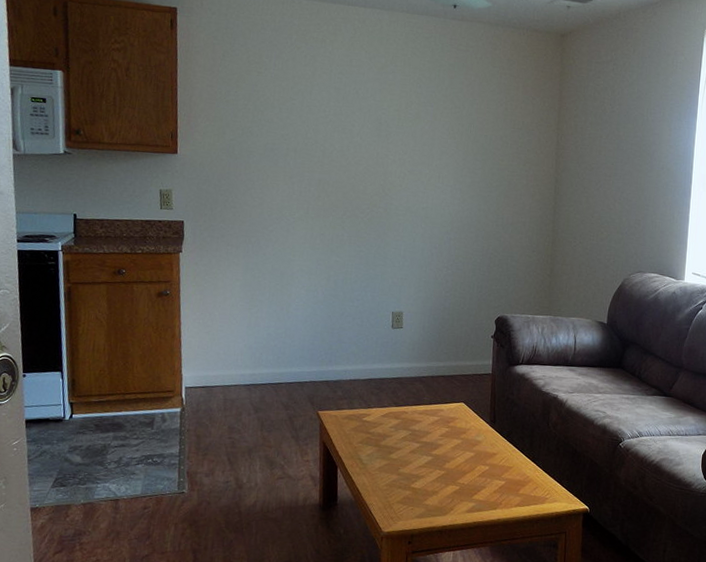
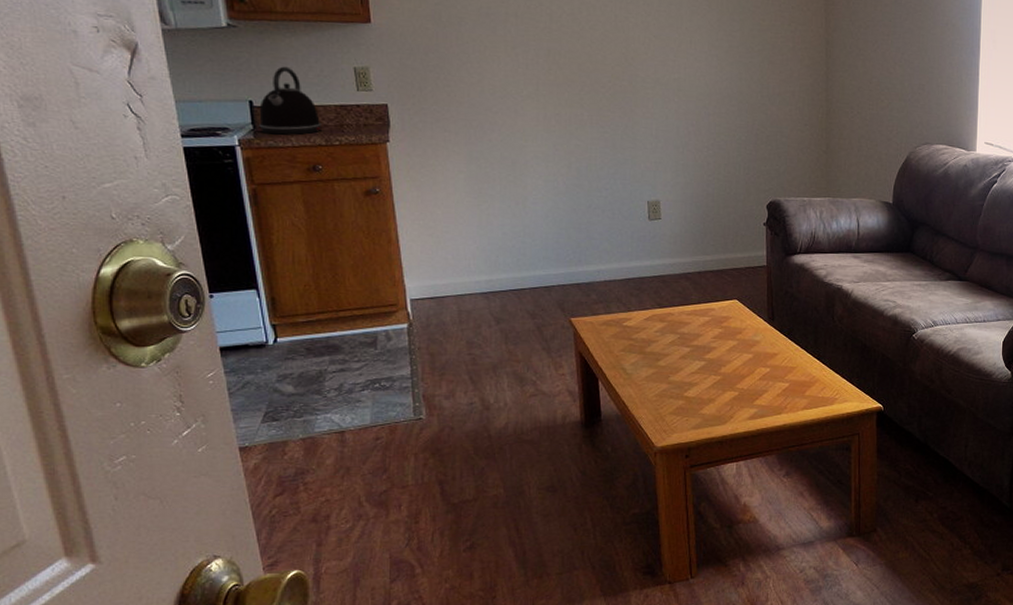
kettle: none [79,187,129,244] -> present [259,66,322,135]

